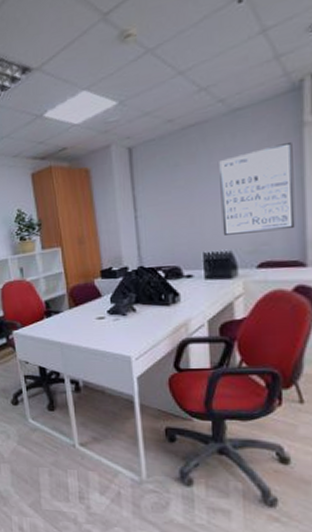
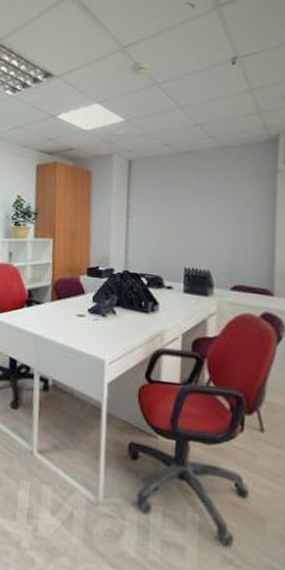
wall art: present [219,141,296,235] -> none [203,183,267,259]

